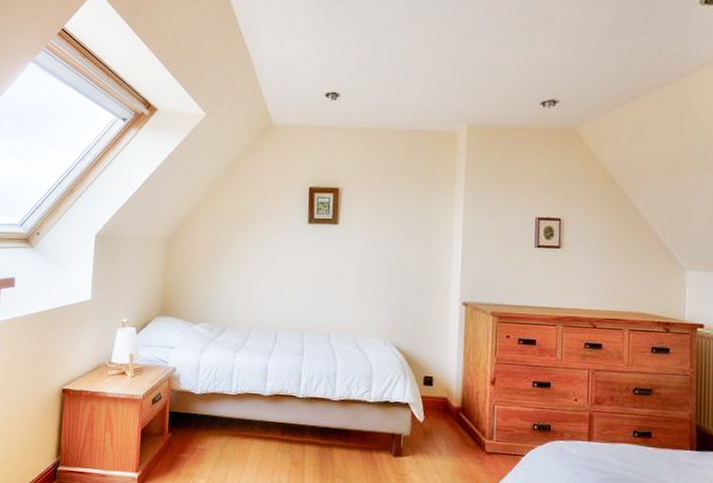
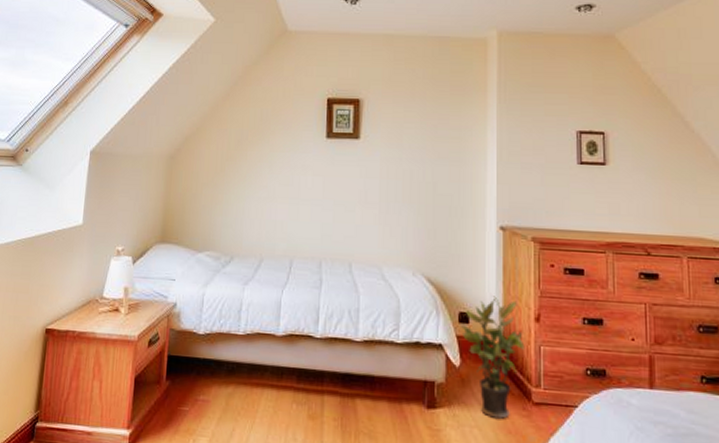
potted plant: none [426,362,481,465] -> present [461,296,525,419]

